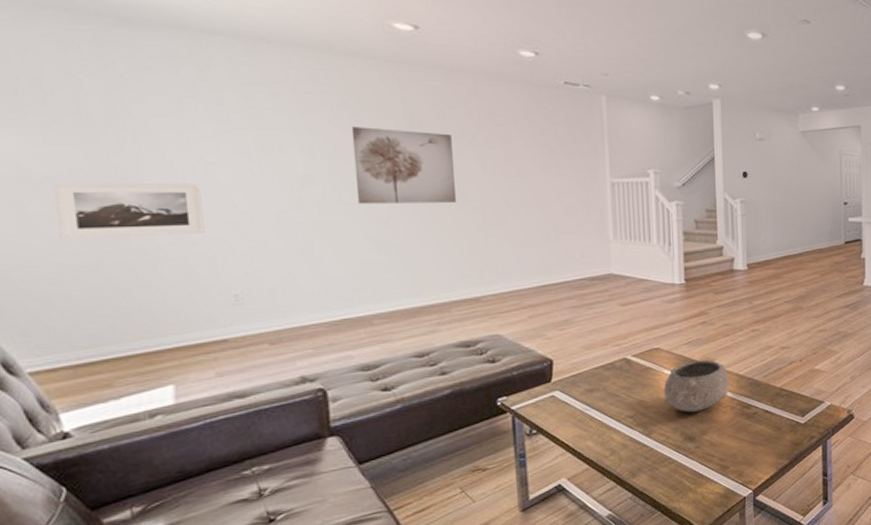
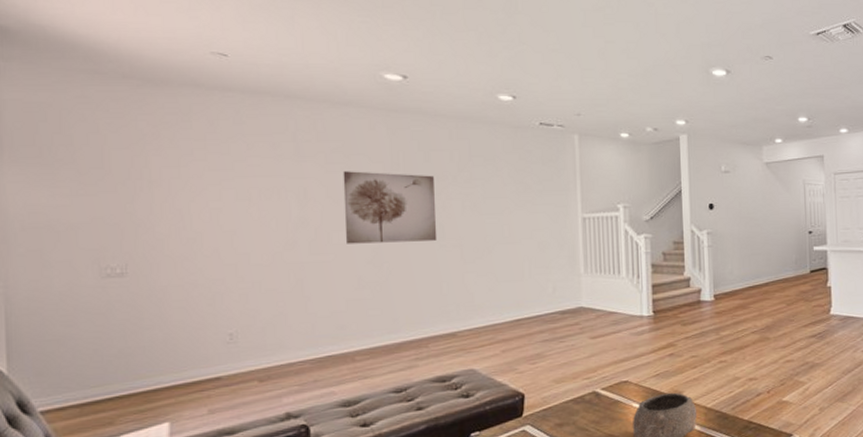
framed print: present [54,182,205,239] -> none [76,228,206,284]

